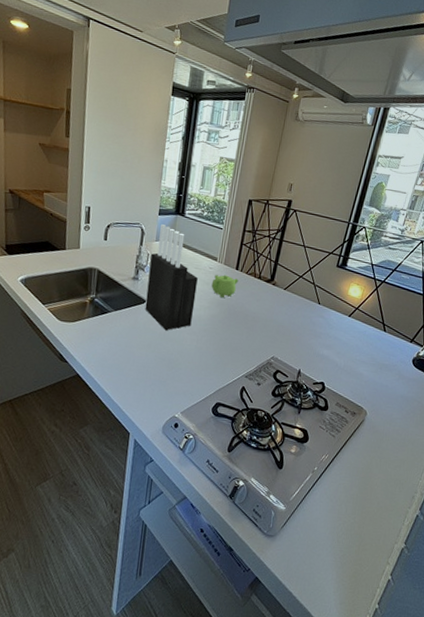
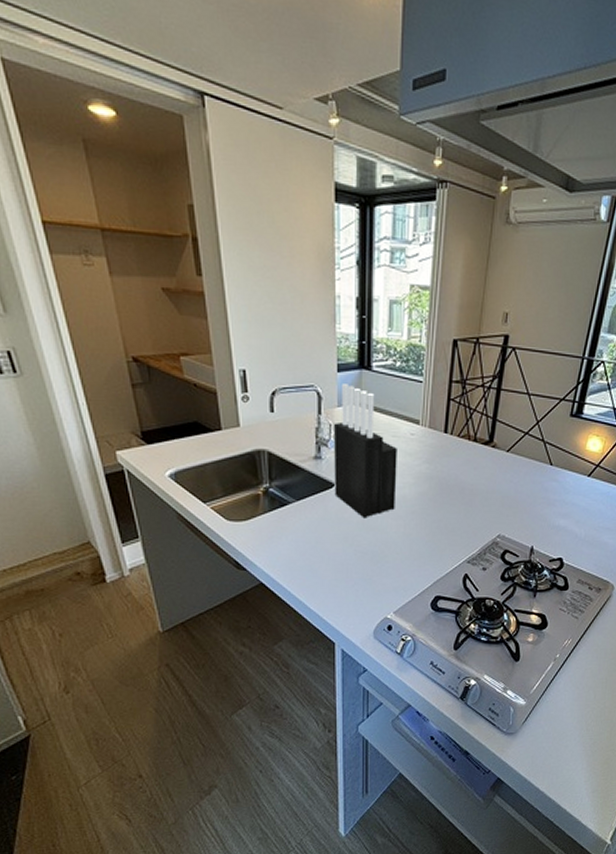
teapot: present [211,275,239,297] -> none [415,441,449,469]

